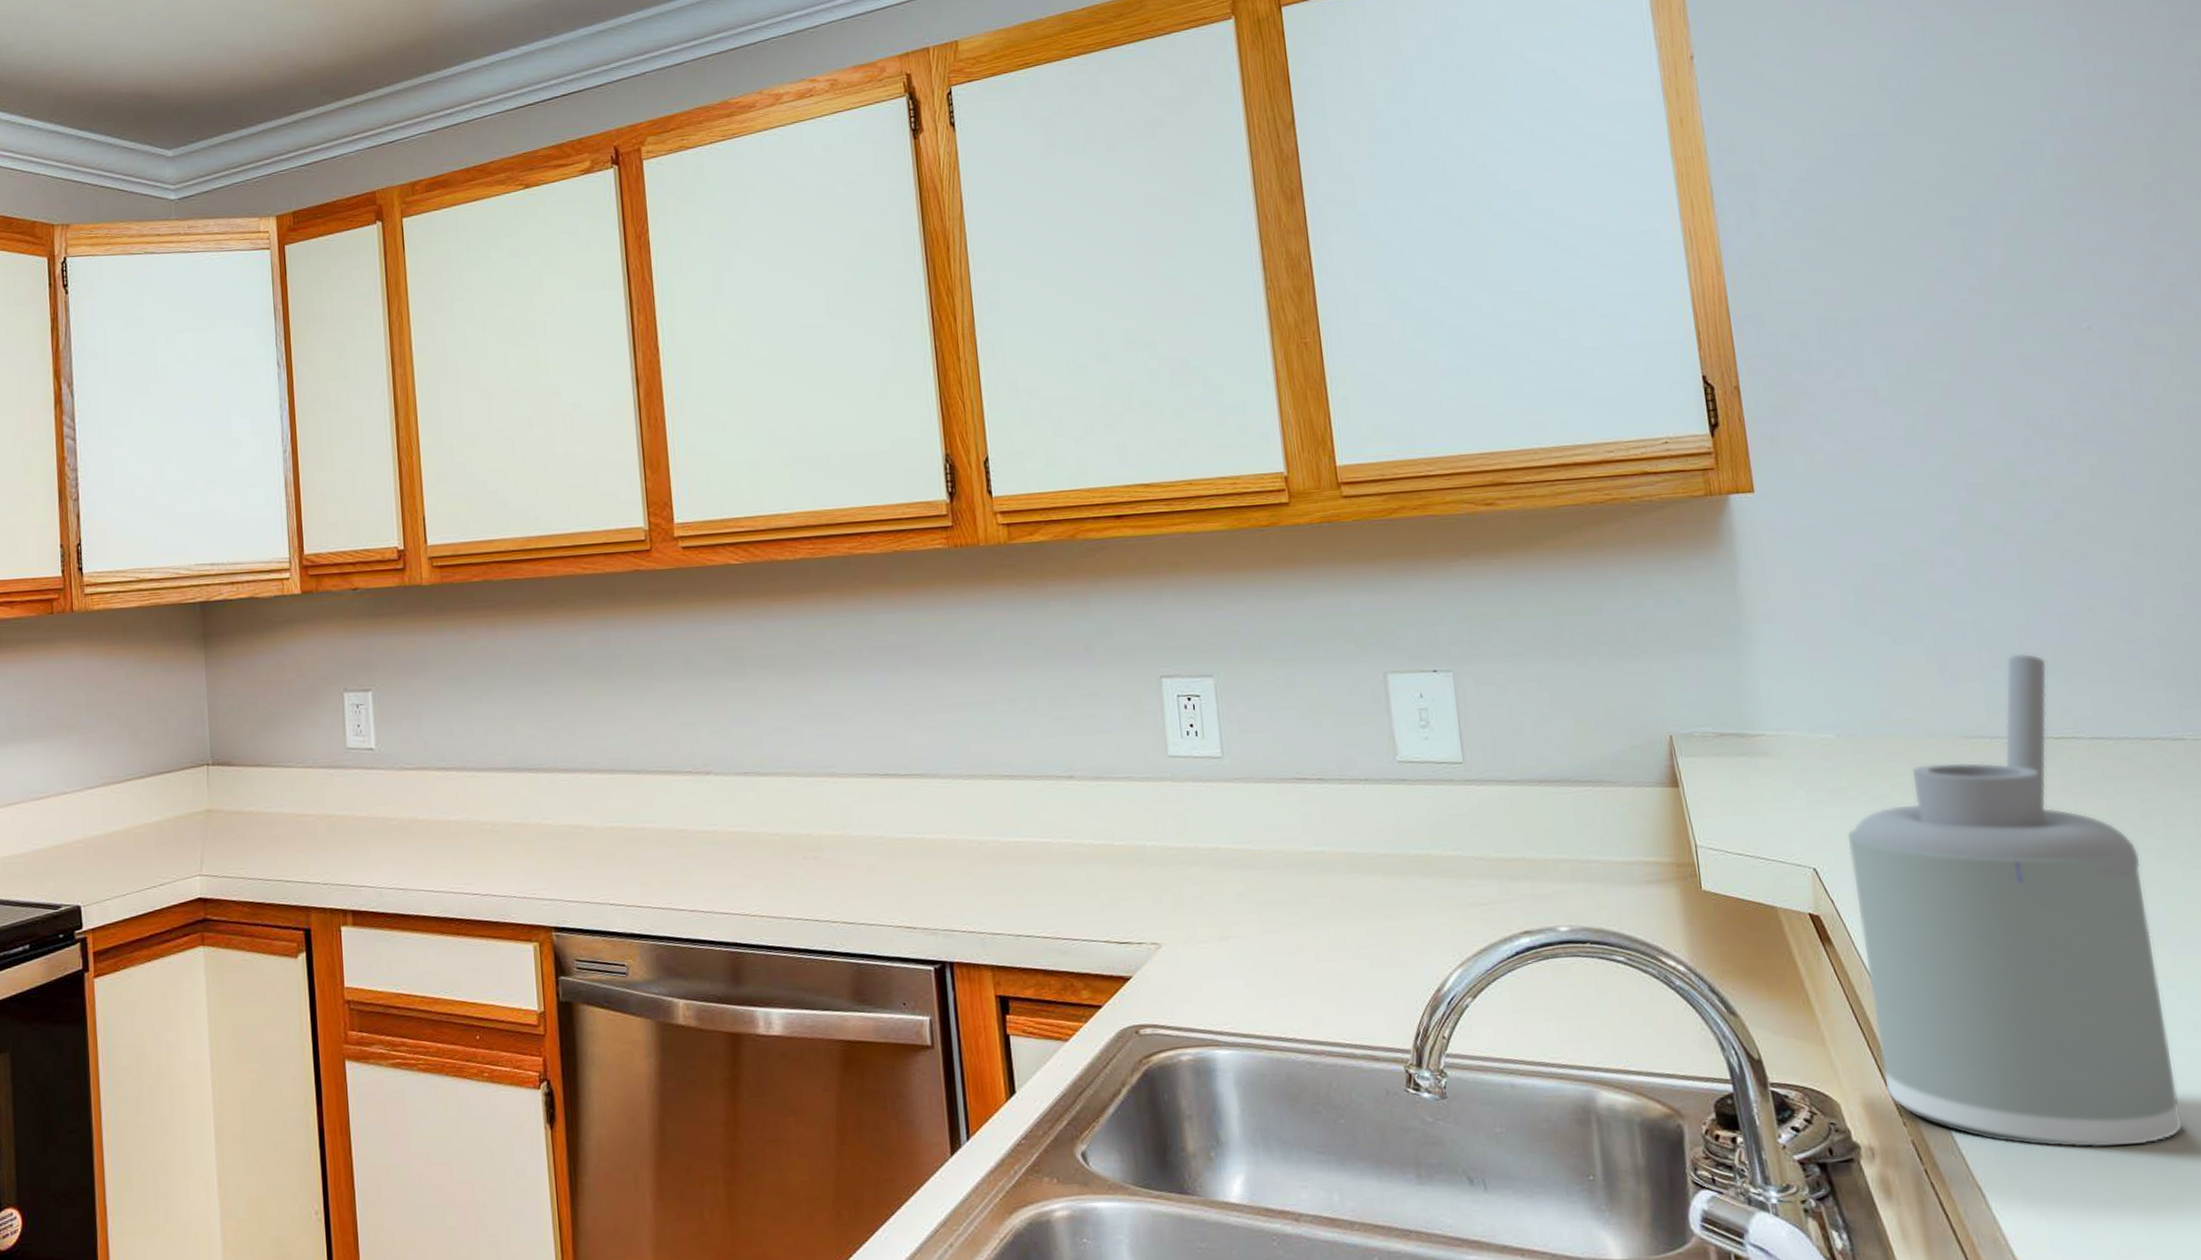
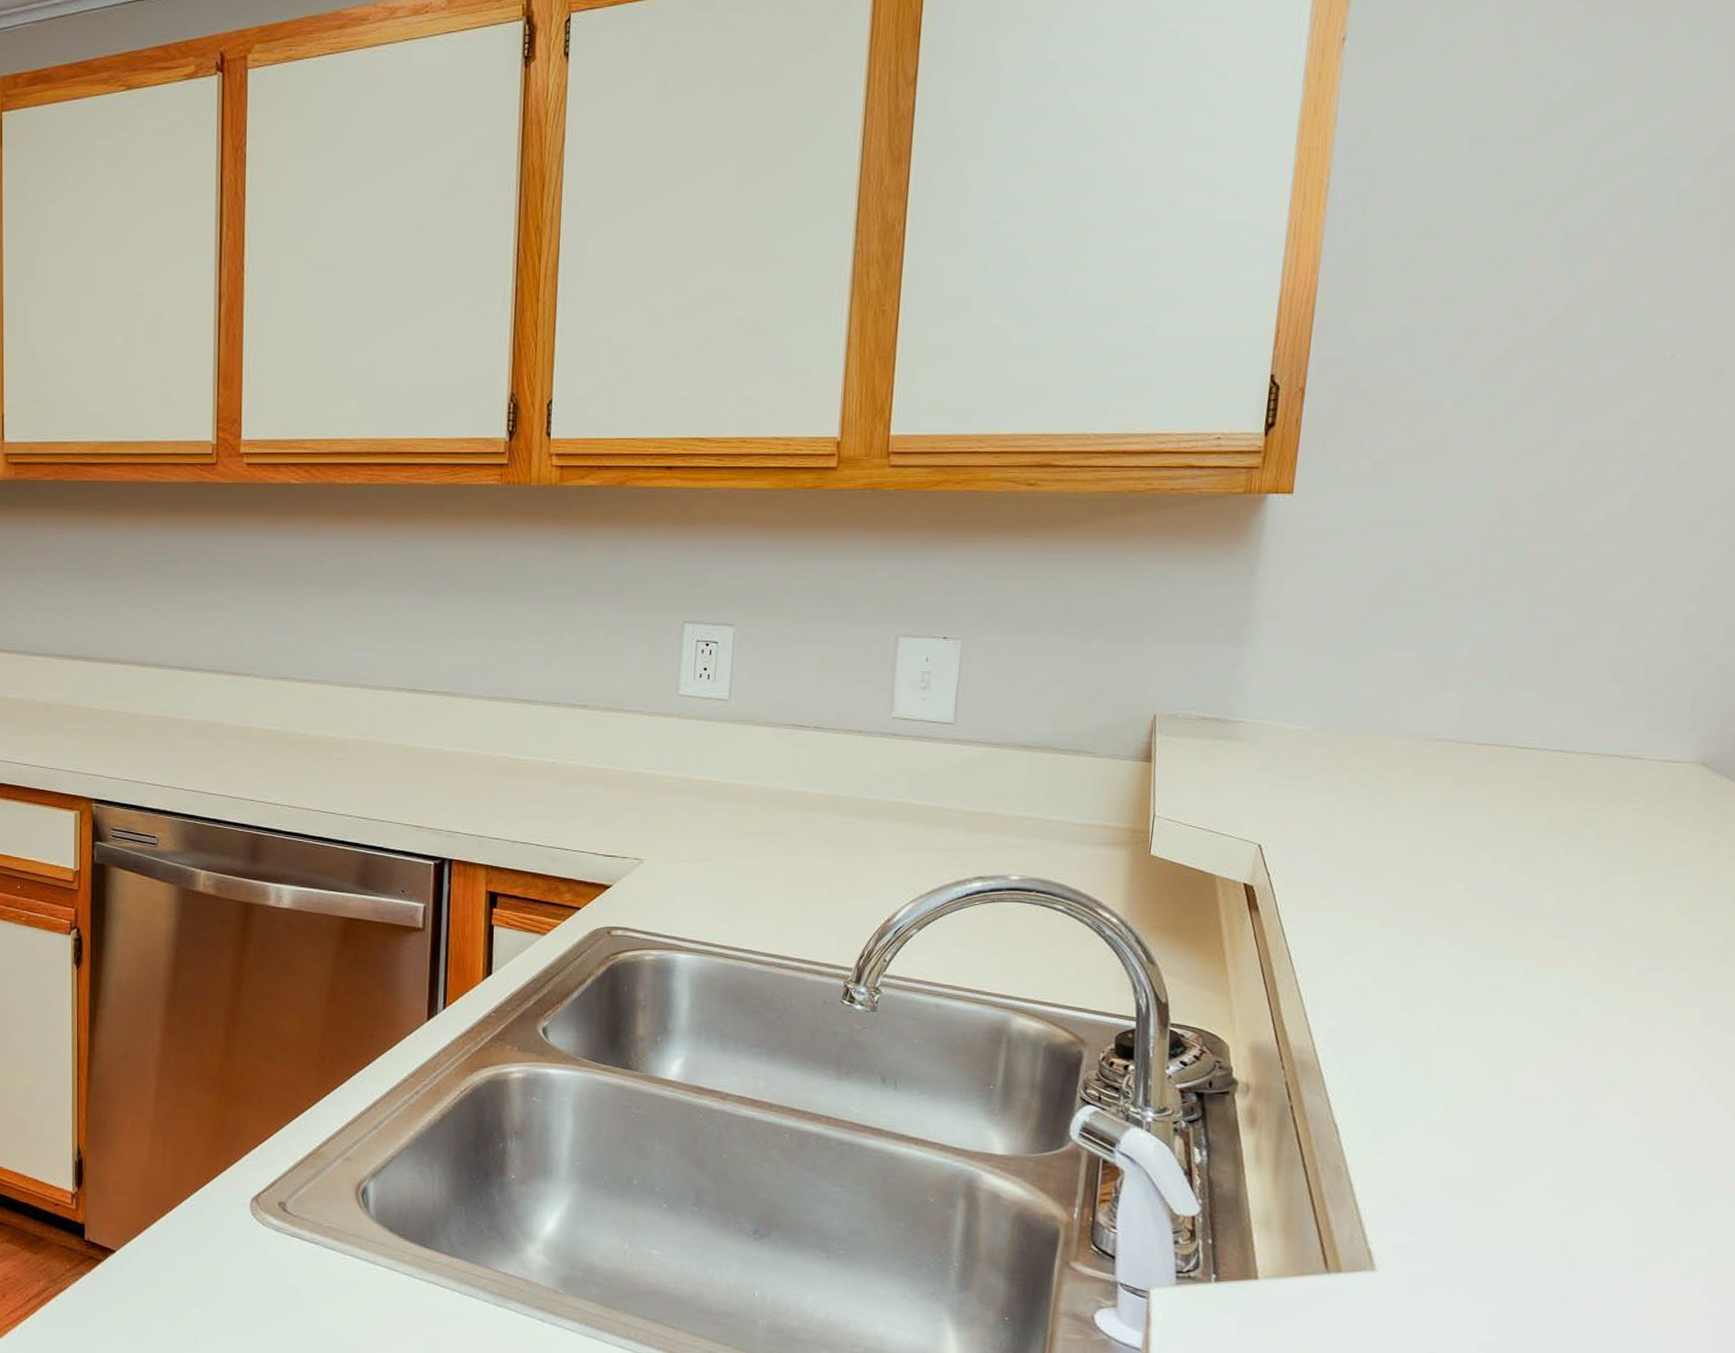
soap dispenser: present [1847,653,2182,1148] -> none [1274,667,1567,1104]

